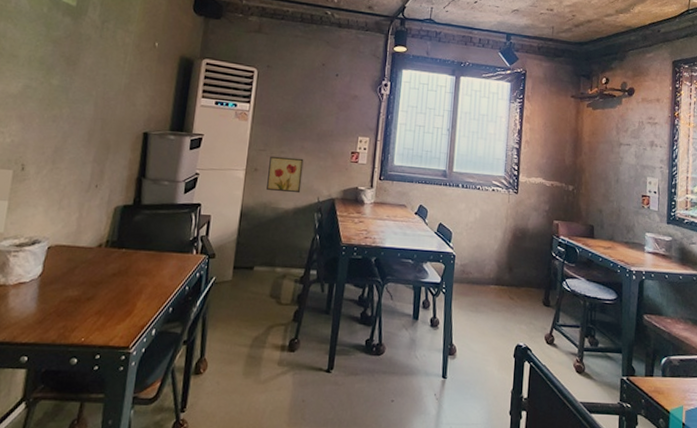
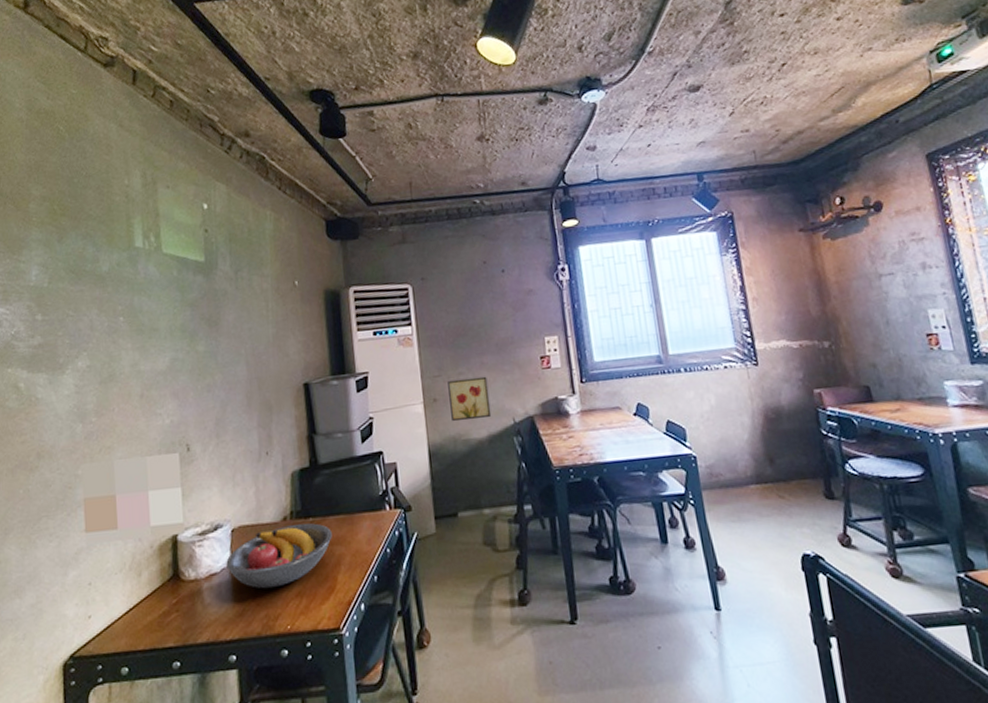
fruit bowl: none [36,252,141,304] -> present [226,523,332,589]

